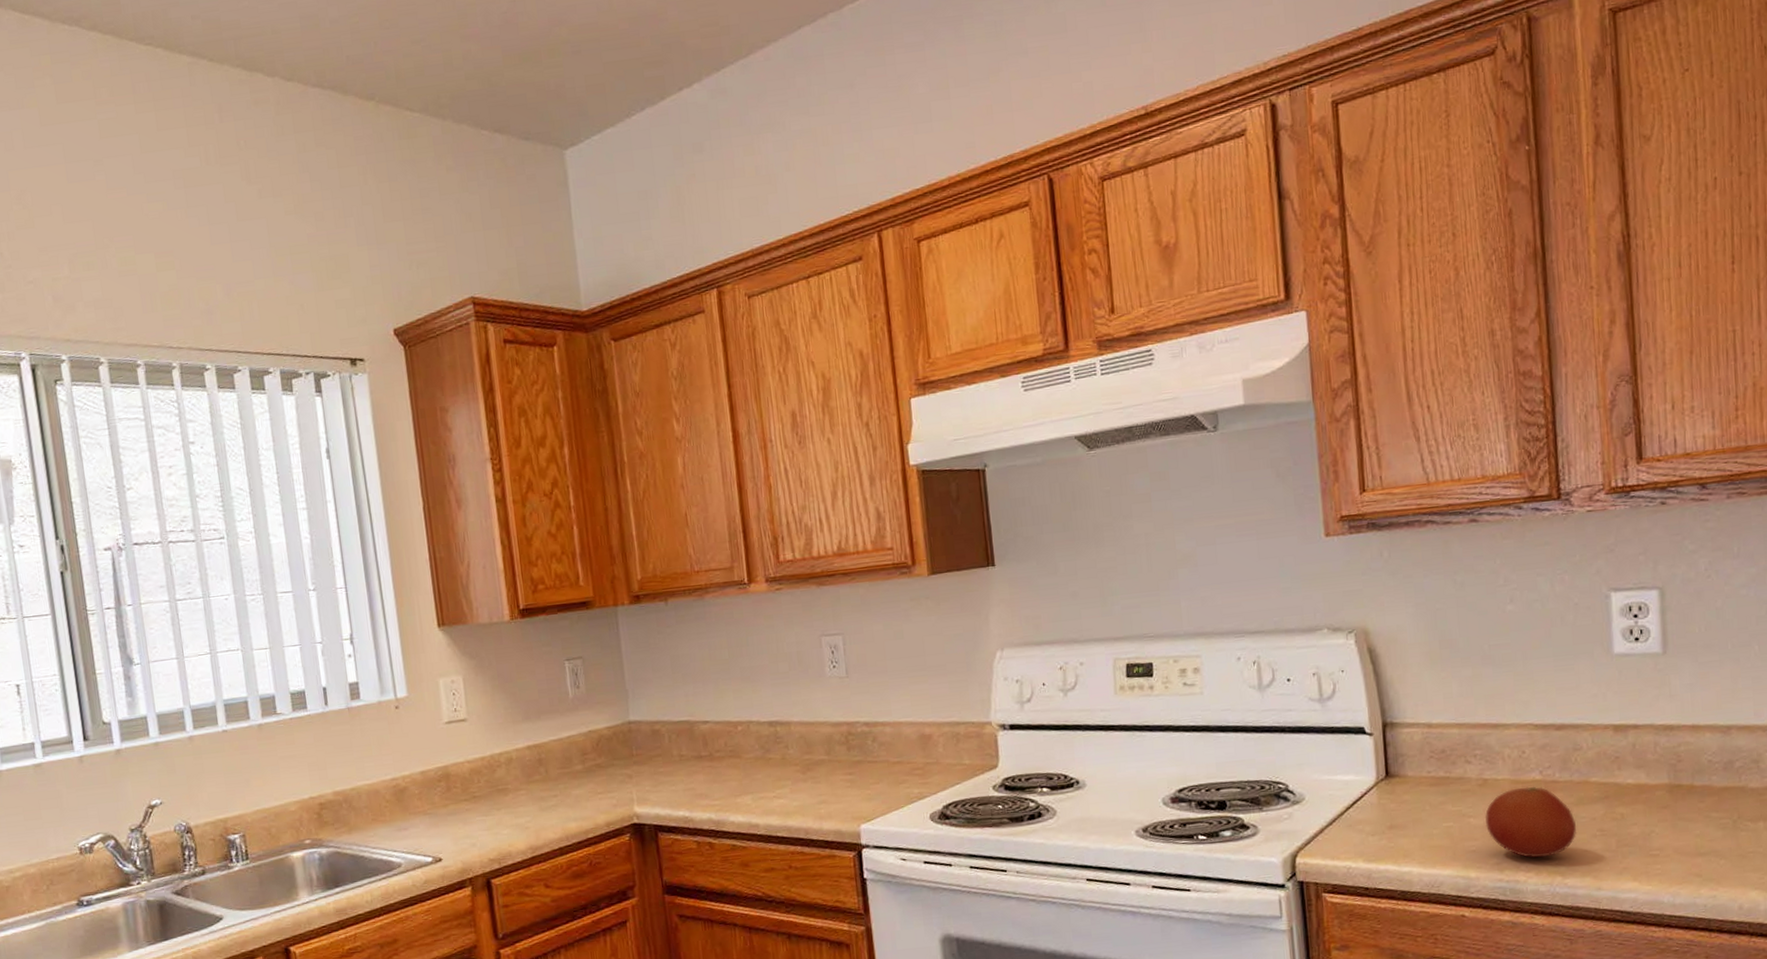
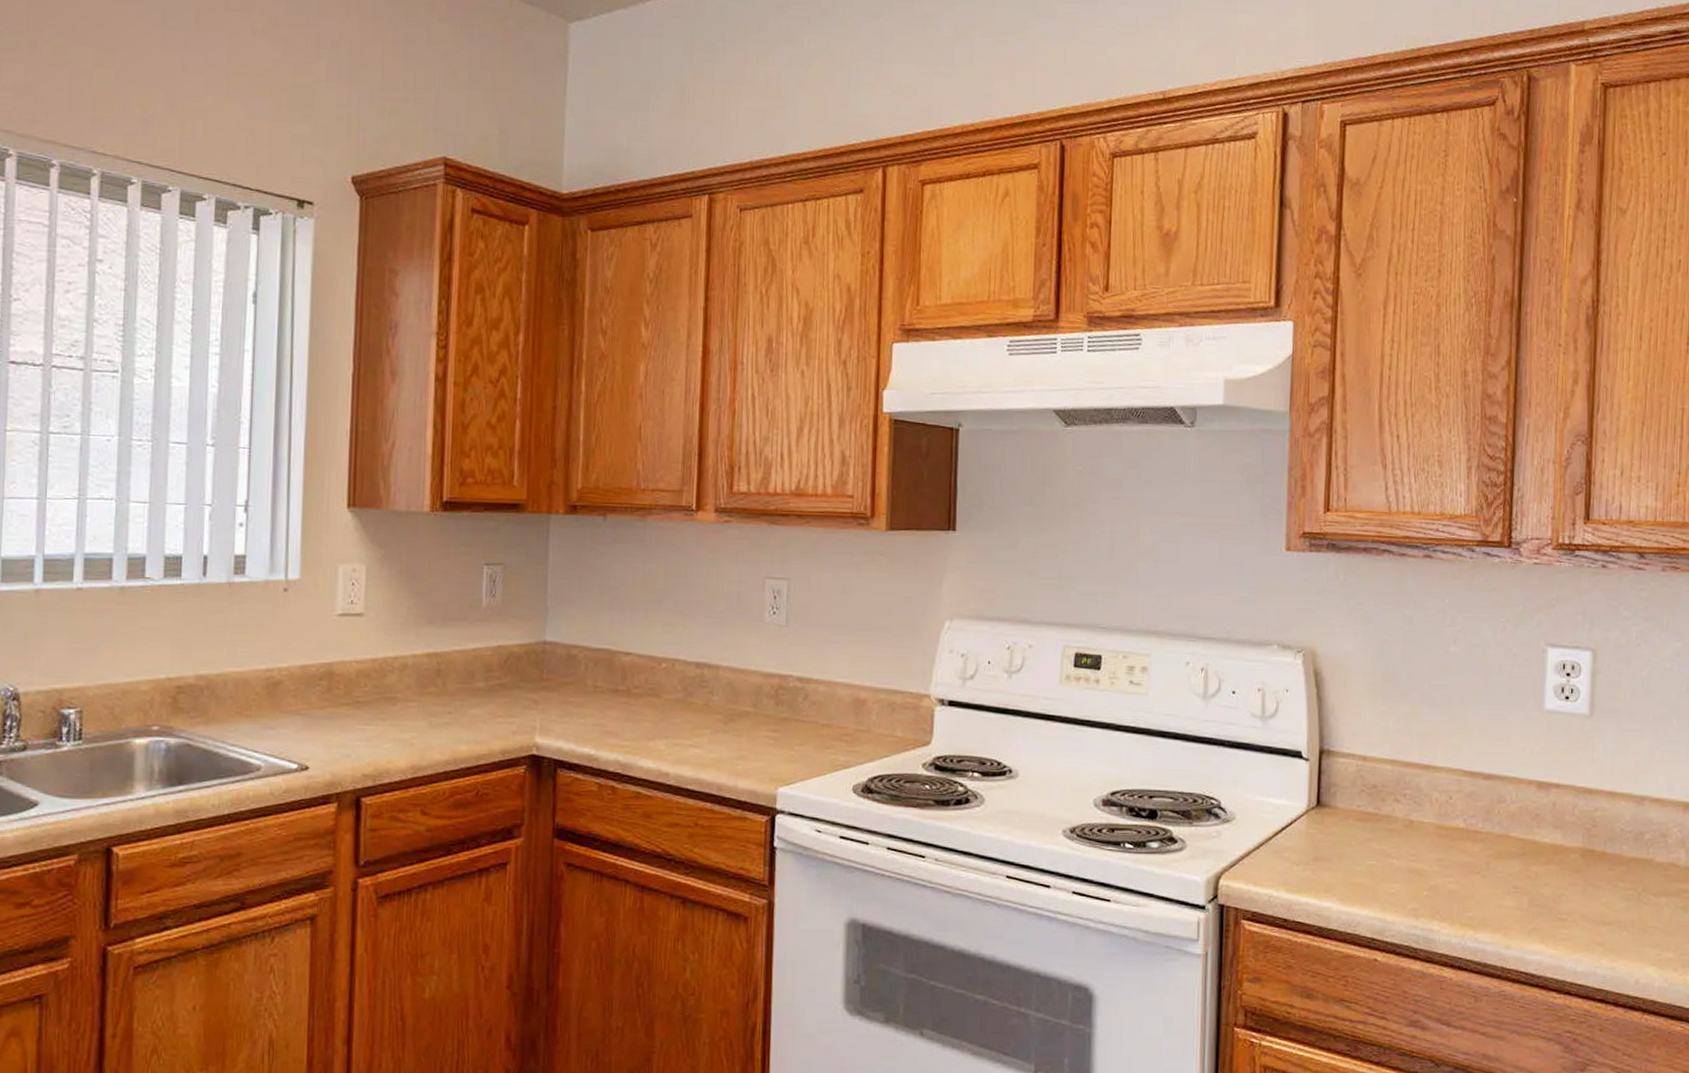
fruit: present [1485,786,1577,858] -> none [1407,833,1493,908]

